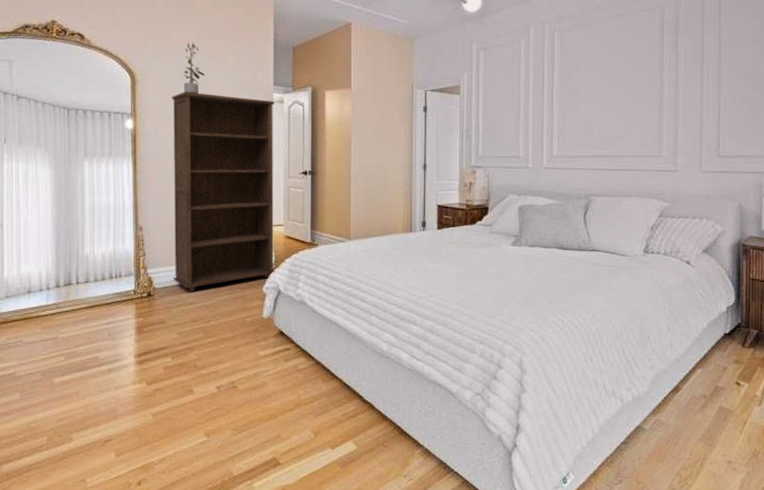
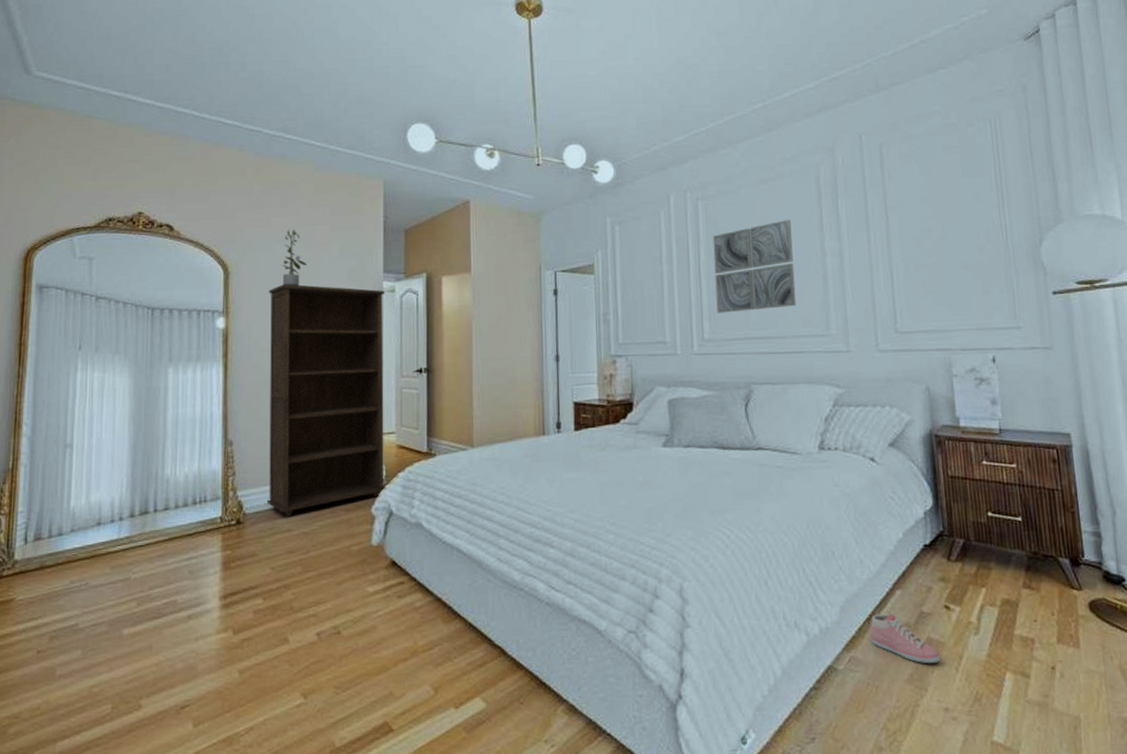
wall art: none [565,53,635,133] -> present [713,220,796,313]
sneaker: none [673,386,729,427] -> present [870,612,941,664]

